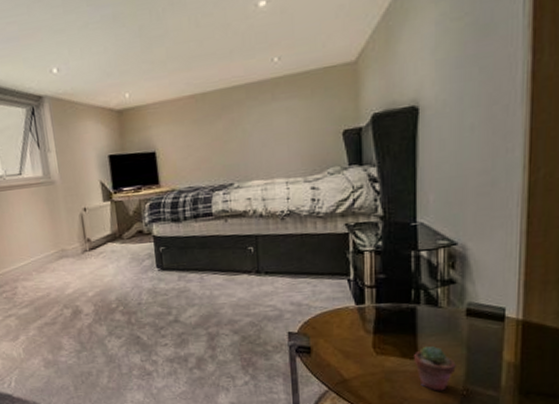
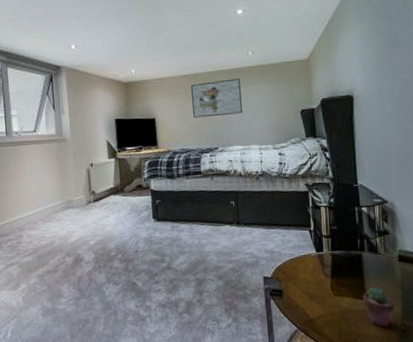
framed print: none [197,94,264,149] -> present [190,78,242,118]

